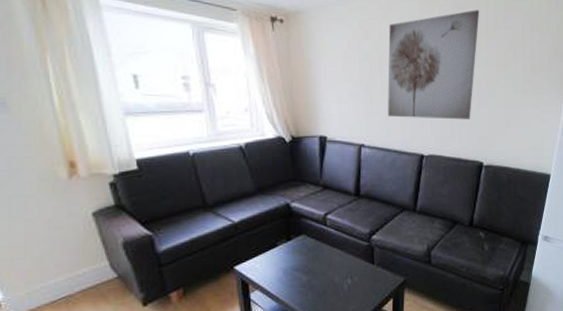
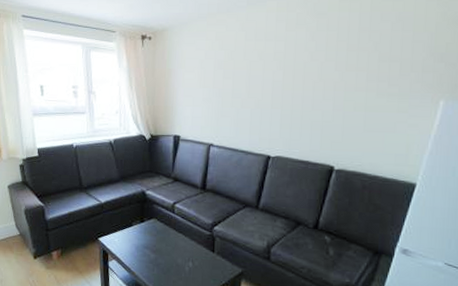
wall art: present [388,10,480,120] -> none [238,14,342,124]

